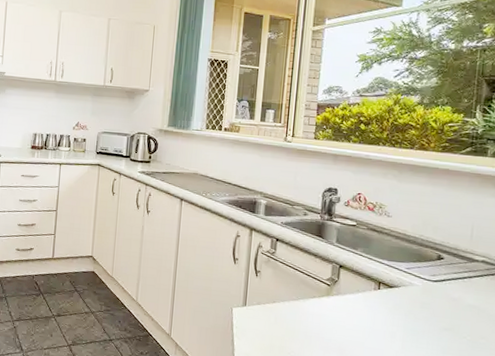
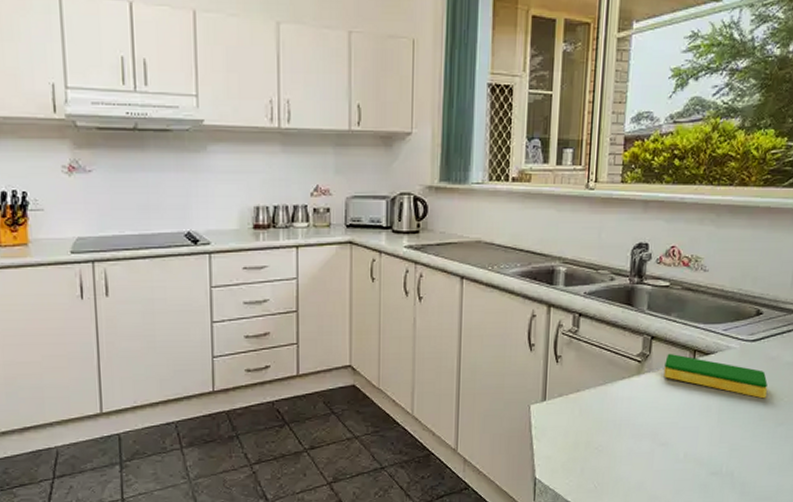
dish sponge: none [351,281,450,334] -> present [664,353,768,399]

